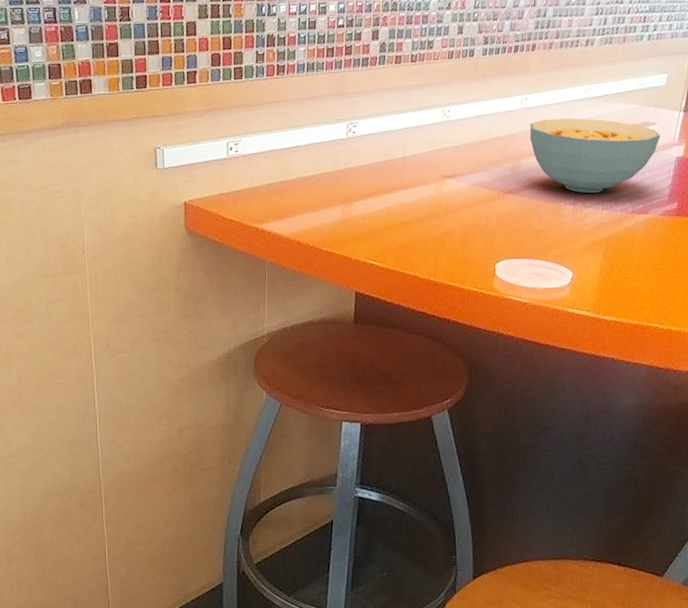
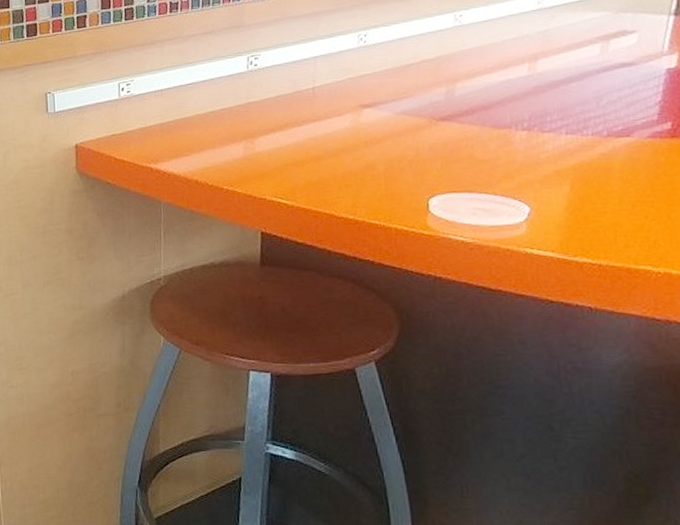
cereal bowl: present [529,118,661,193] -> none [466,31,644,116]

